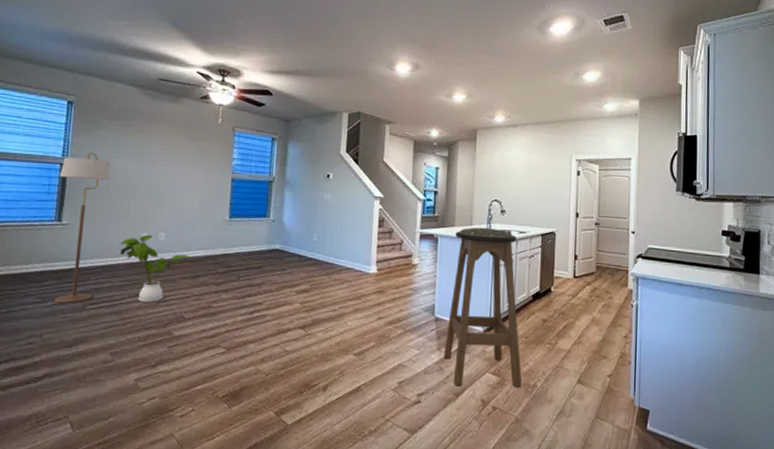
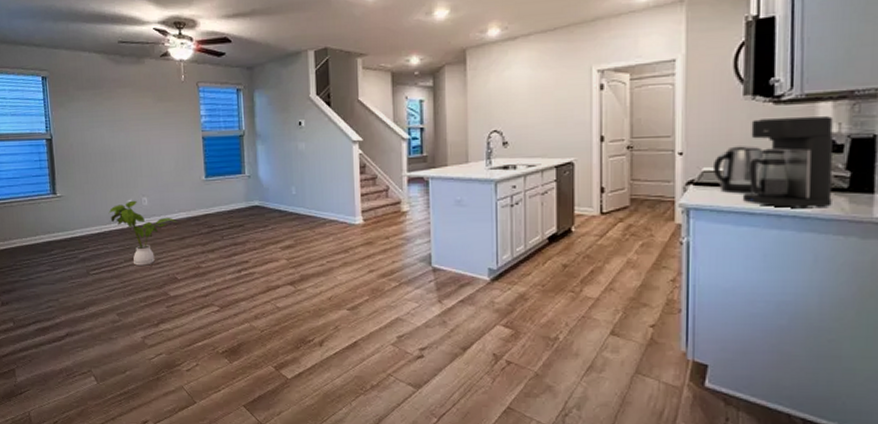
floor lamp: present [54,151,112,303] -> none [47,124,95,269]
stool: present [444,227,522,387] -> none [445,163,539,340]
kettle: none [655,230,689,269] -> present [712,146,763,194]
coffee maker: none [675,211,734,283] -> present [742,116,833,208]

